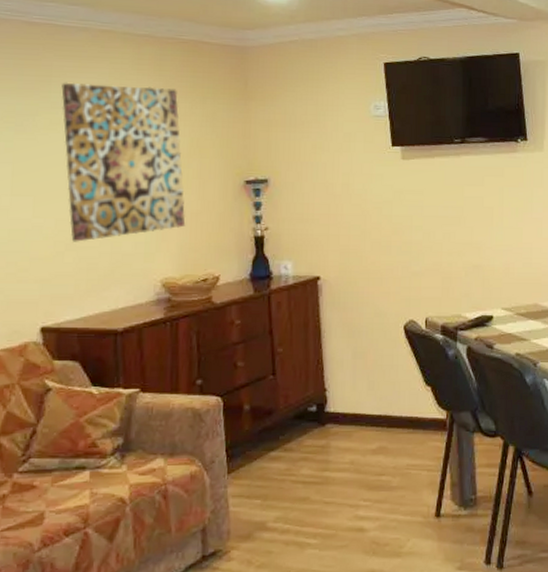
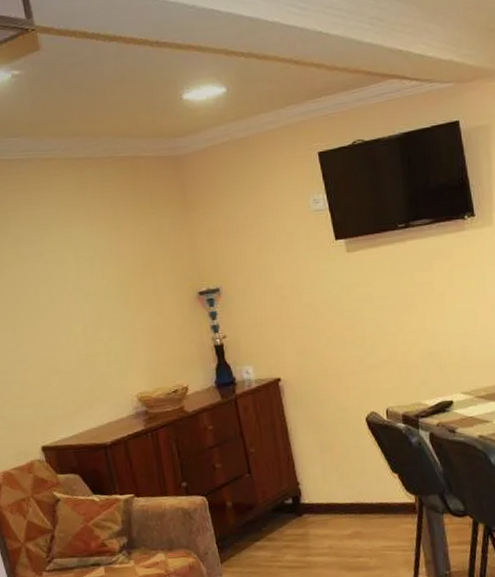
wall art: present [61,82,186,242] -> none [18,209,151,367]

